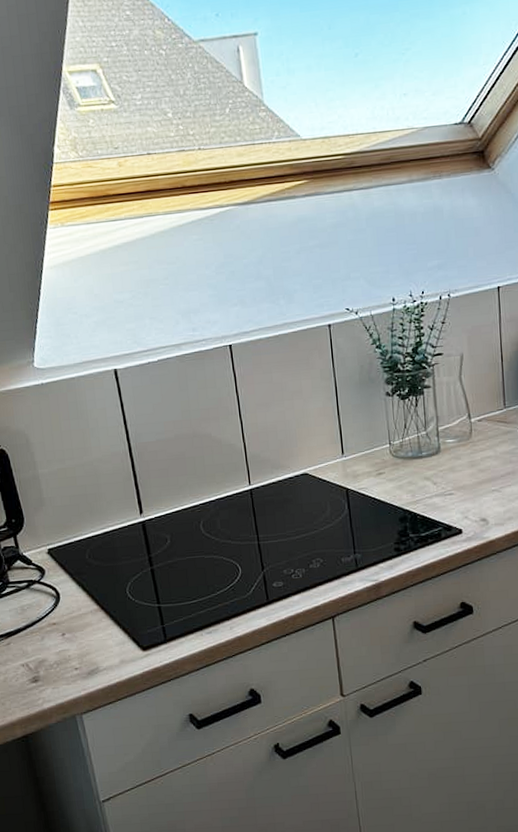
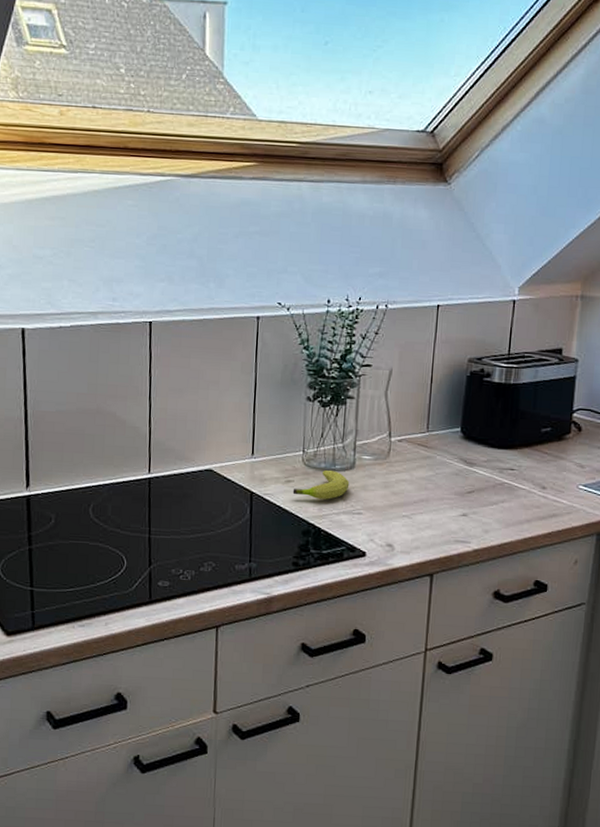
fruit: none [385,458,438,486] -> present [292,470,350,500]

